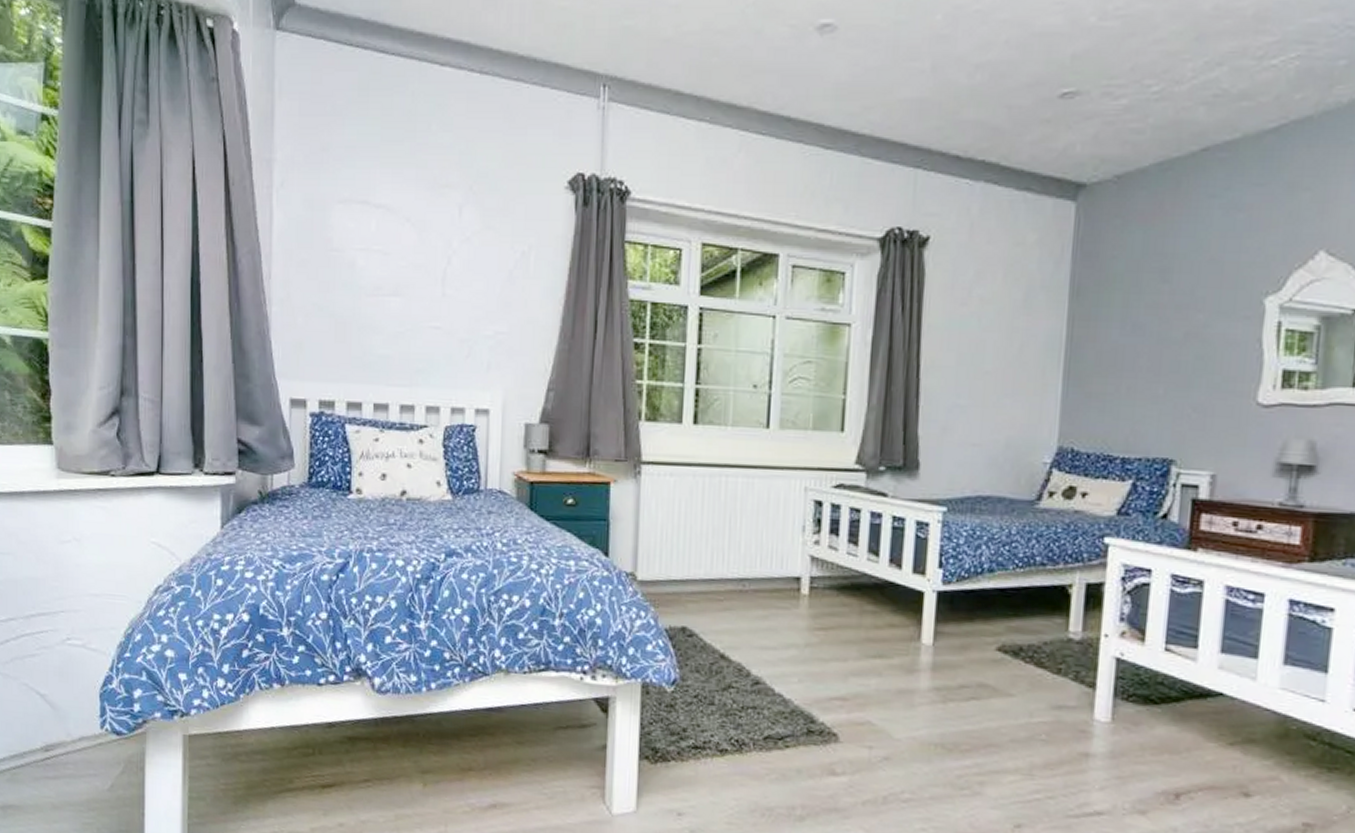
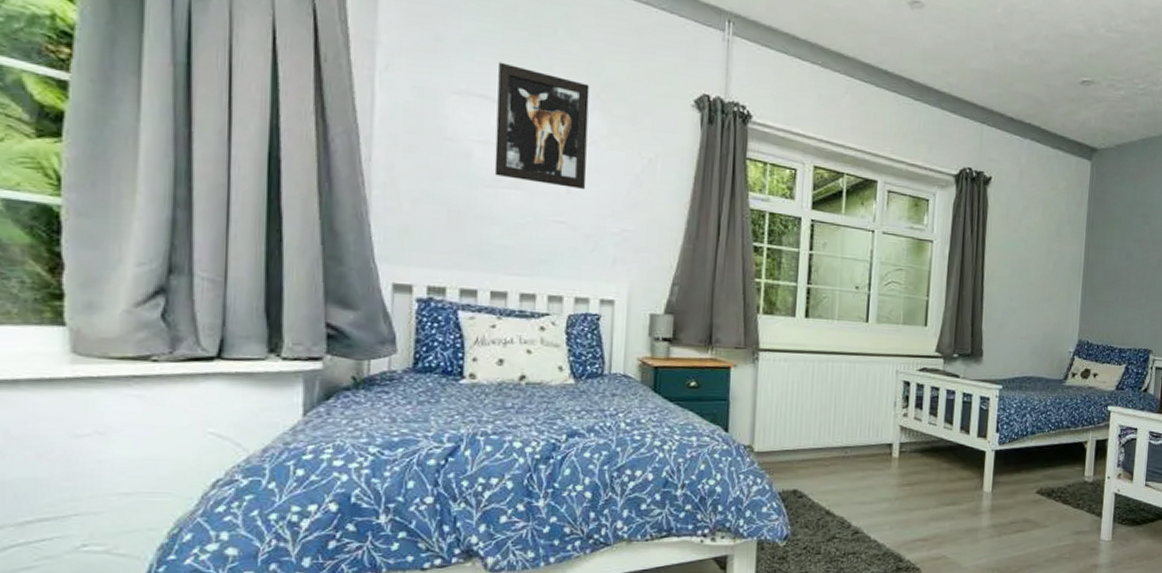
wall art: none [375,165,462,292] -> present [494,62,590,190]

